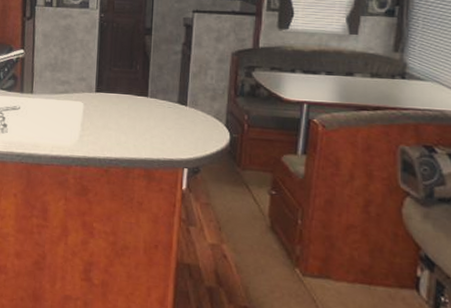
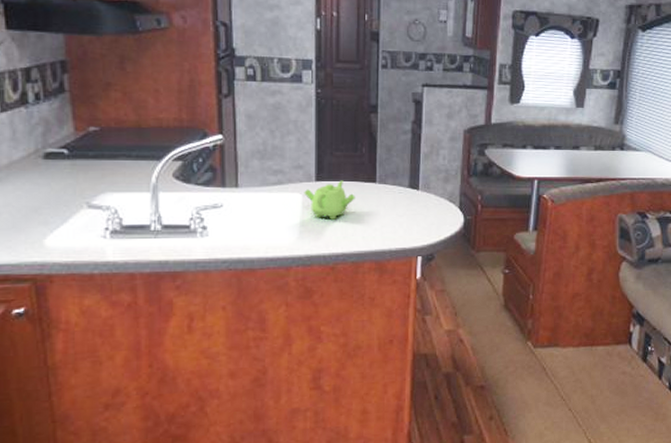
teapot: none [85,93,129,127] -> present [304,180,355,220]

